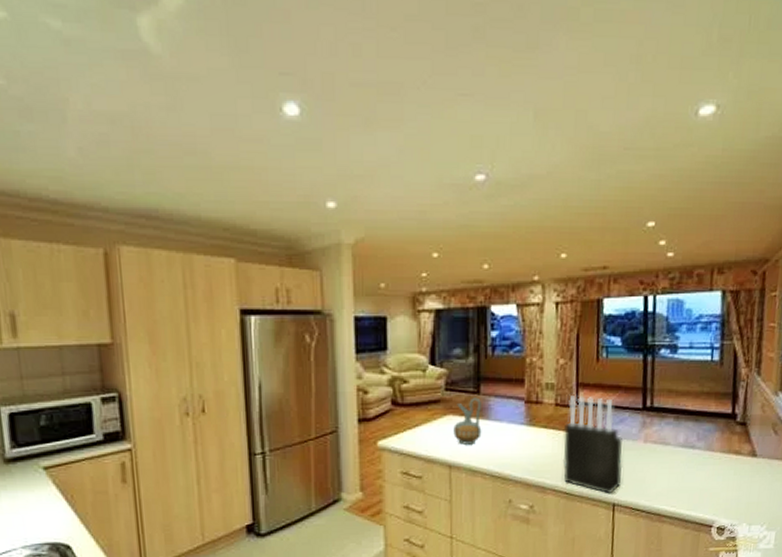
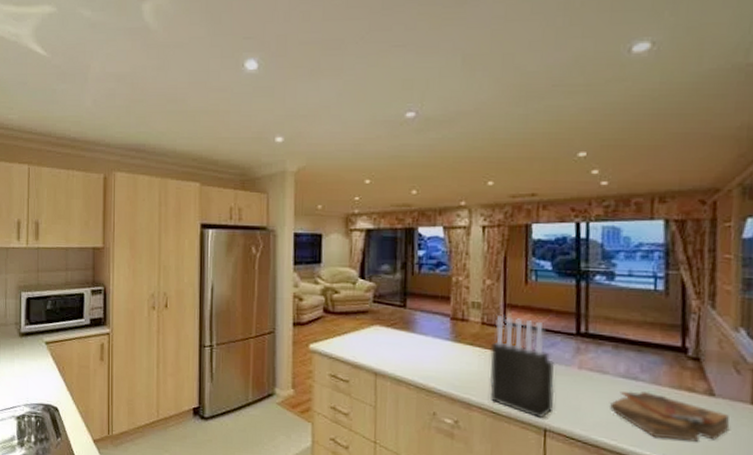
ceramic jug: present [453,397,482,445] -> none [380,311,407,355]
clipboard: none [669,459,767,500] -> present [609,391,730,442]

